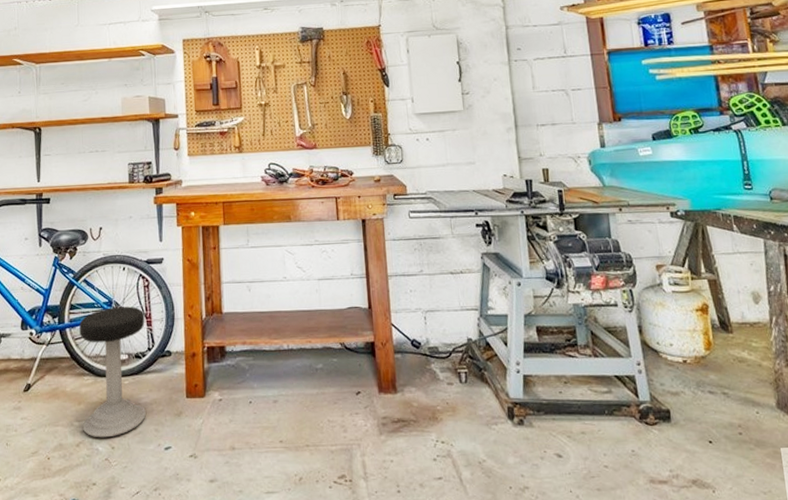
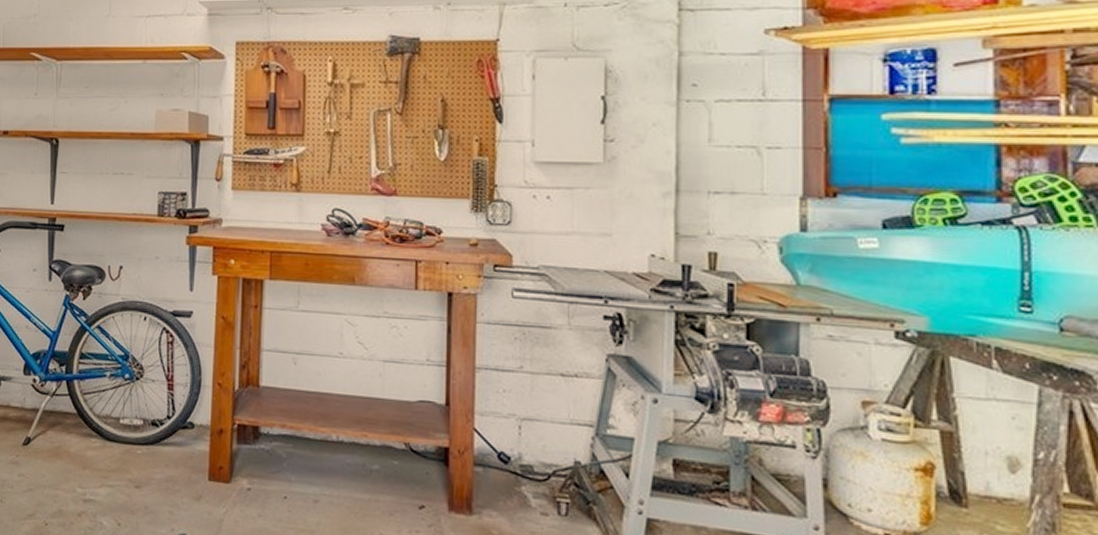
stool: present [79,306,146,438] -> none [87,362,166,512]

